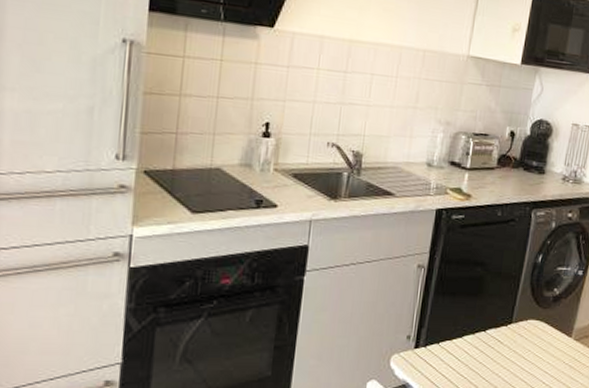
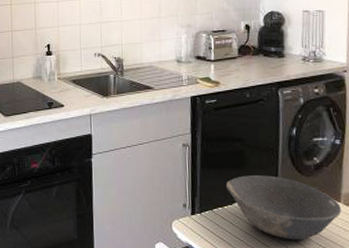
bowl: none [459,305,572,378] -> present [226,175,342,240]

